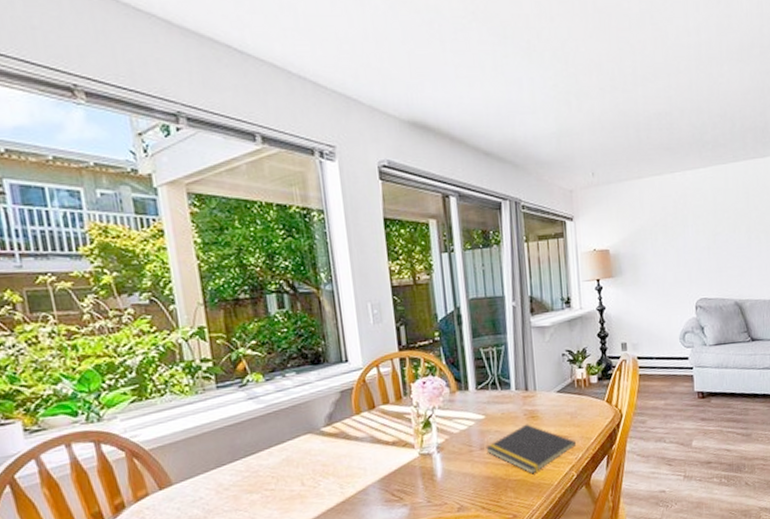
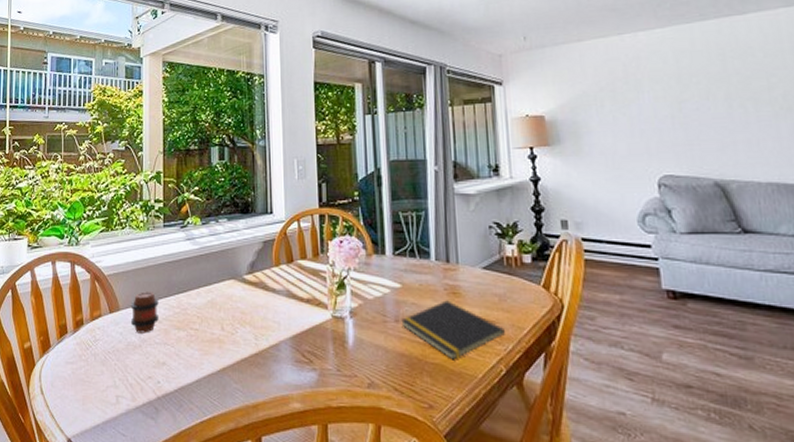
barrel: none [185,459,225,505] -> present [130,291,159,334]

